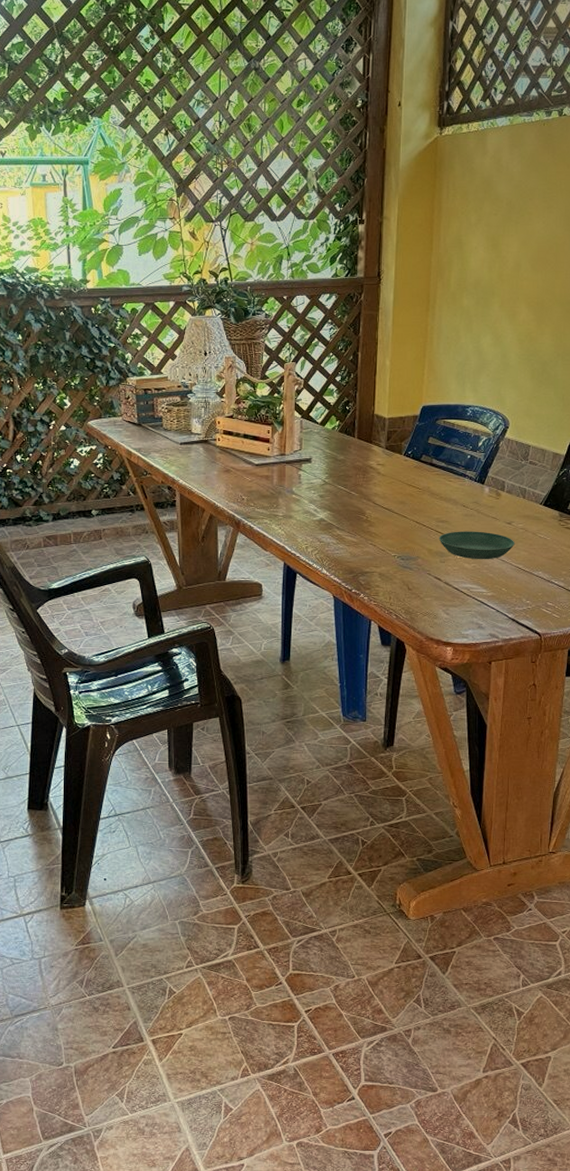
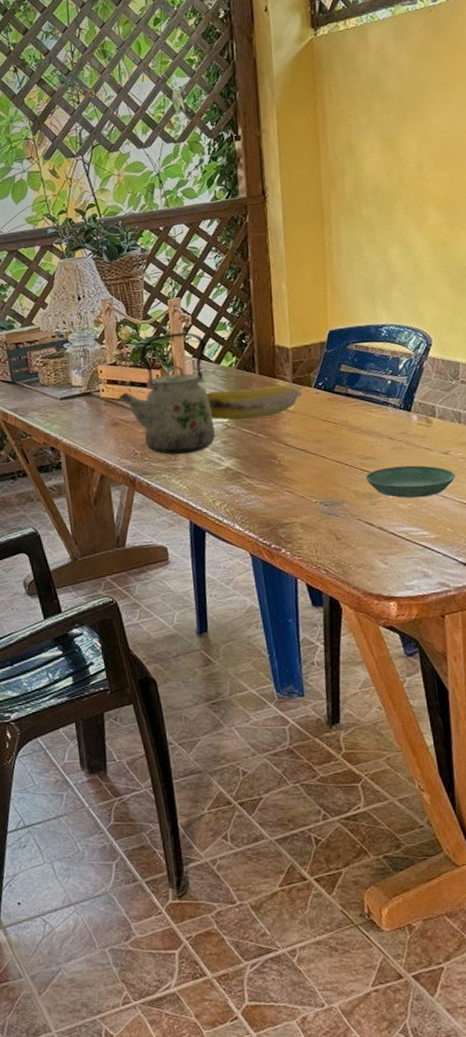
kettle: none [231,394,315,504] -> present [118,332,216,455]
banana: none [309,449,393,477] -> present [206,384,302,421]

